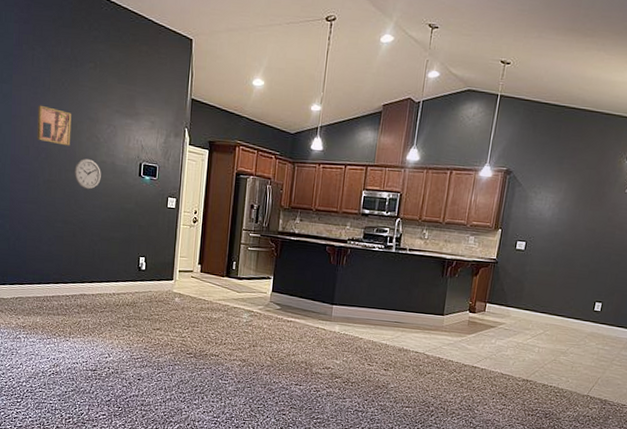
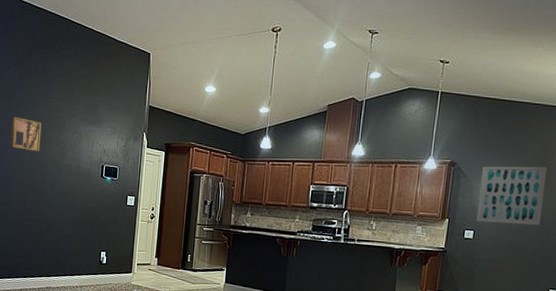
wall clock: present [74,159,101,190] -> none [43,163,67,191]
wall art: none [529,175,602,238] -> present [476,166,548,226]

